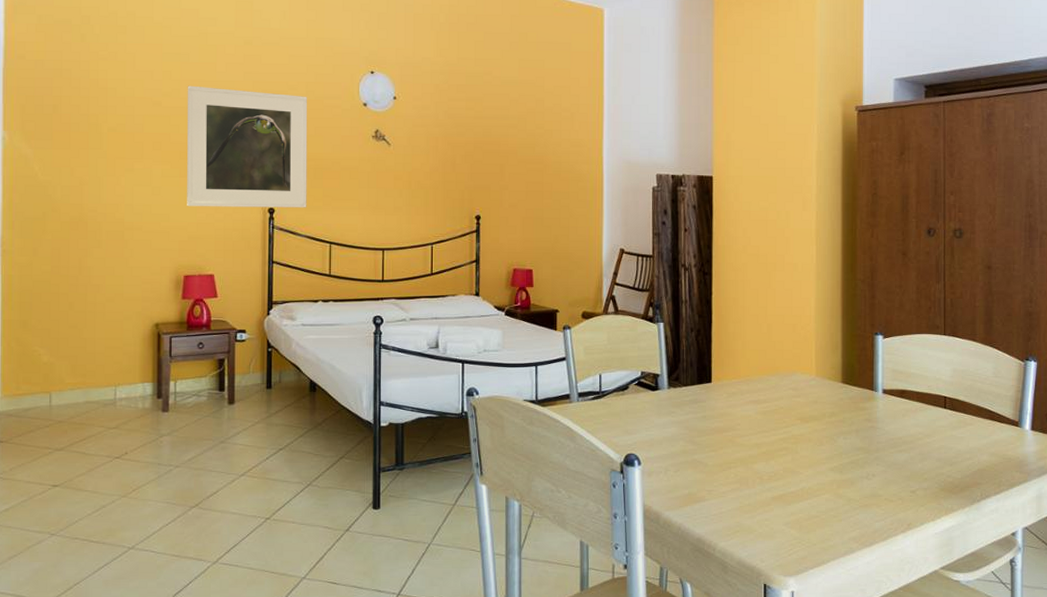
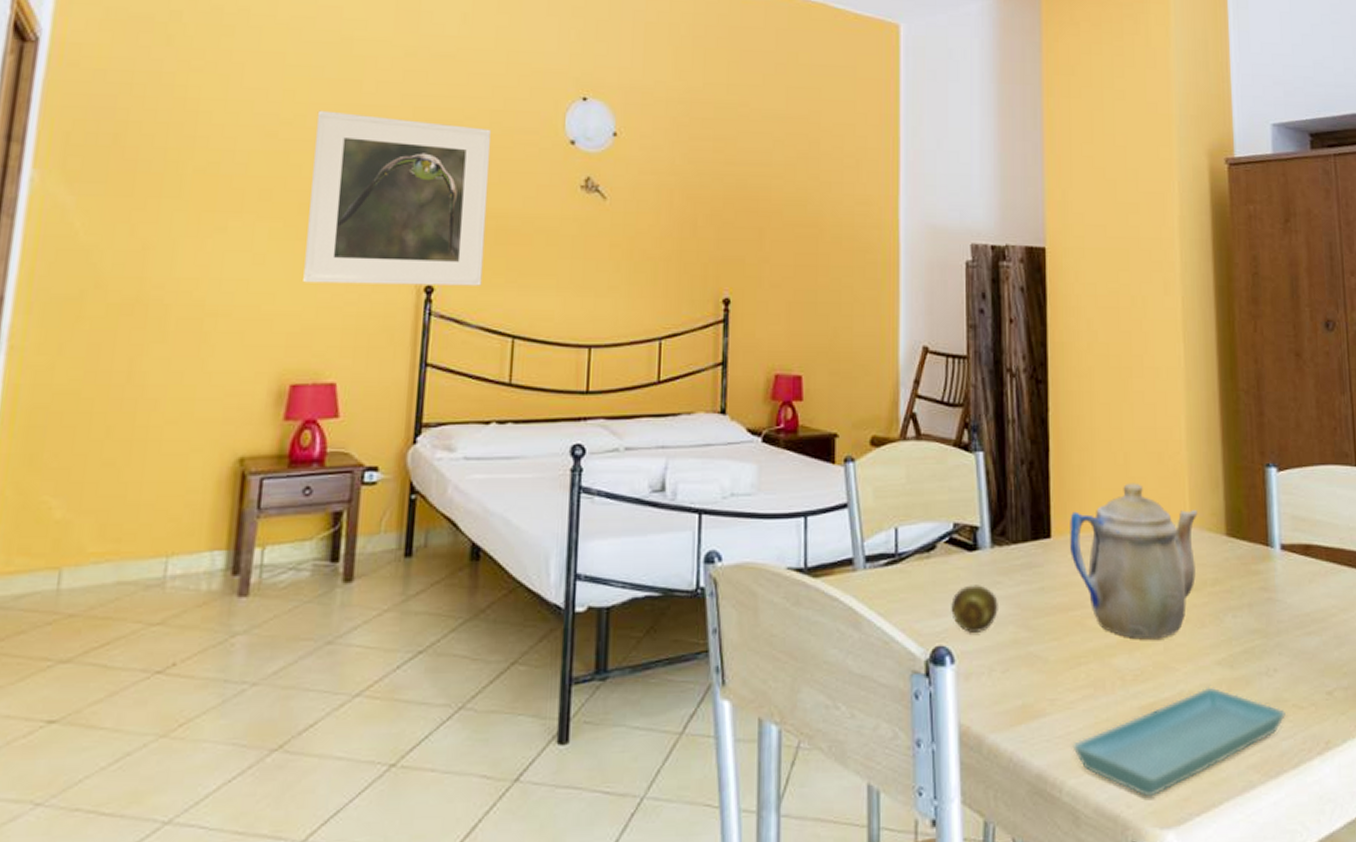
fruit: none [639,413,672,446] -> present [951,585,998,634]
saucer: none [723,485,879,556] -> present [1072,686,1285,797]
teapot: none [726,345,821,453] -> present [1070,483,1198,640]

